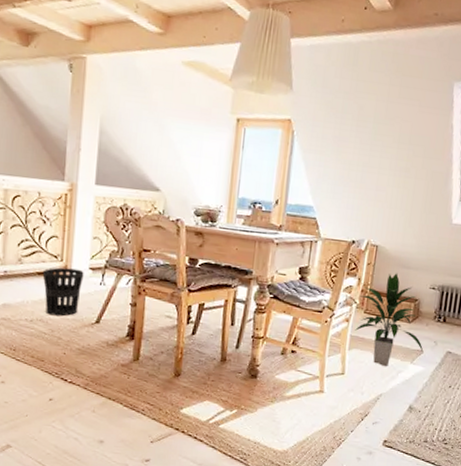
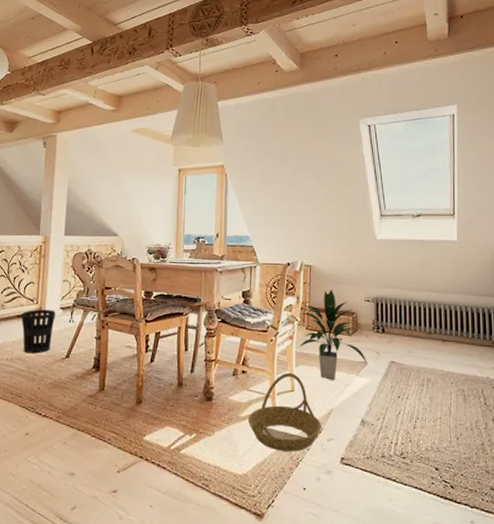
basket: none [292,355,369,432] -> present [247,372,321,452]

